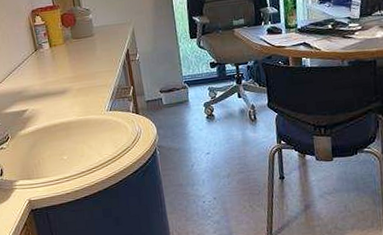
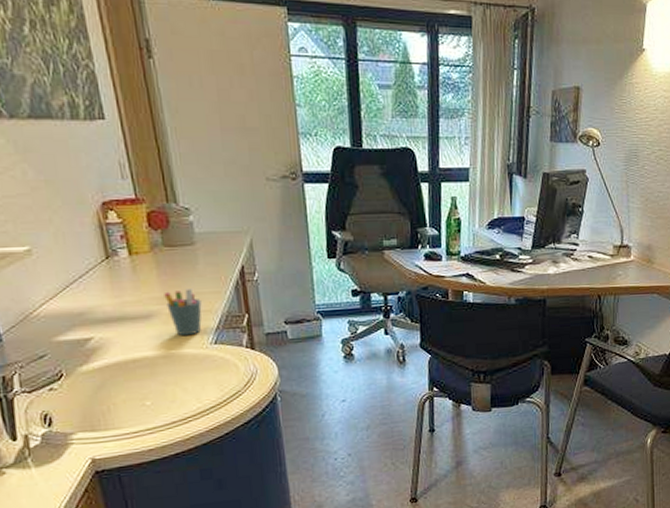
pen holder: none [74,69,100,106] -> present [164,288,202,336]

